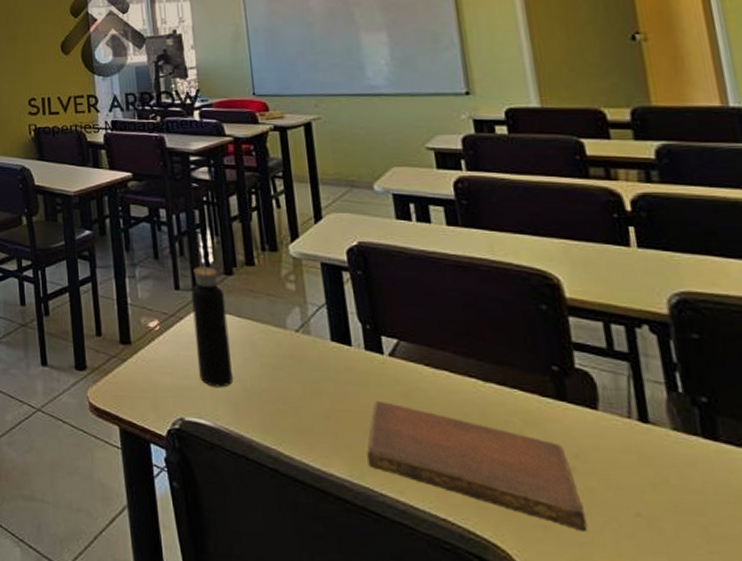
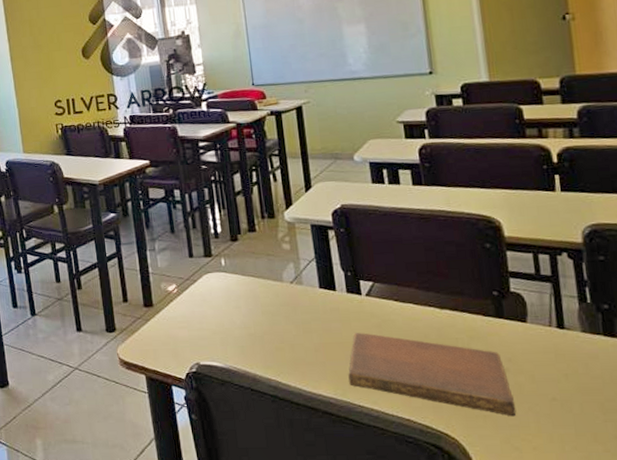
water bottle: present [191,259,233,387] -> none [203,229,239,335]

